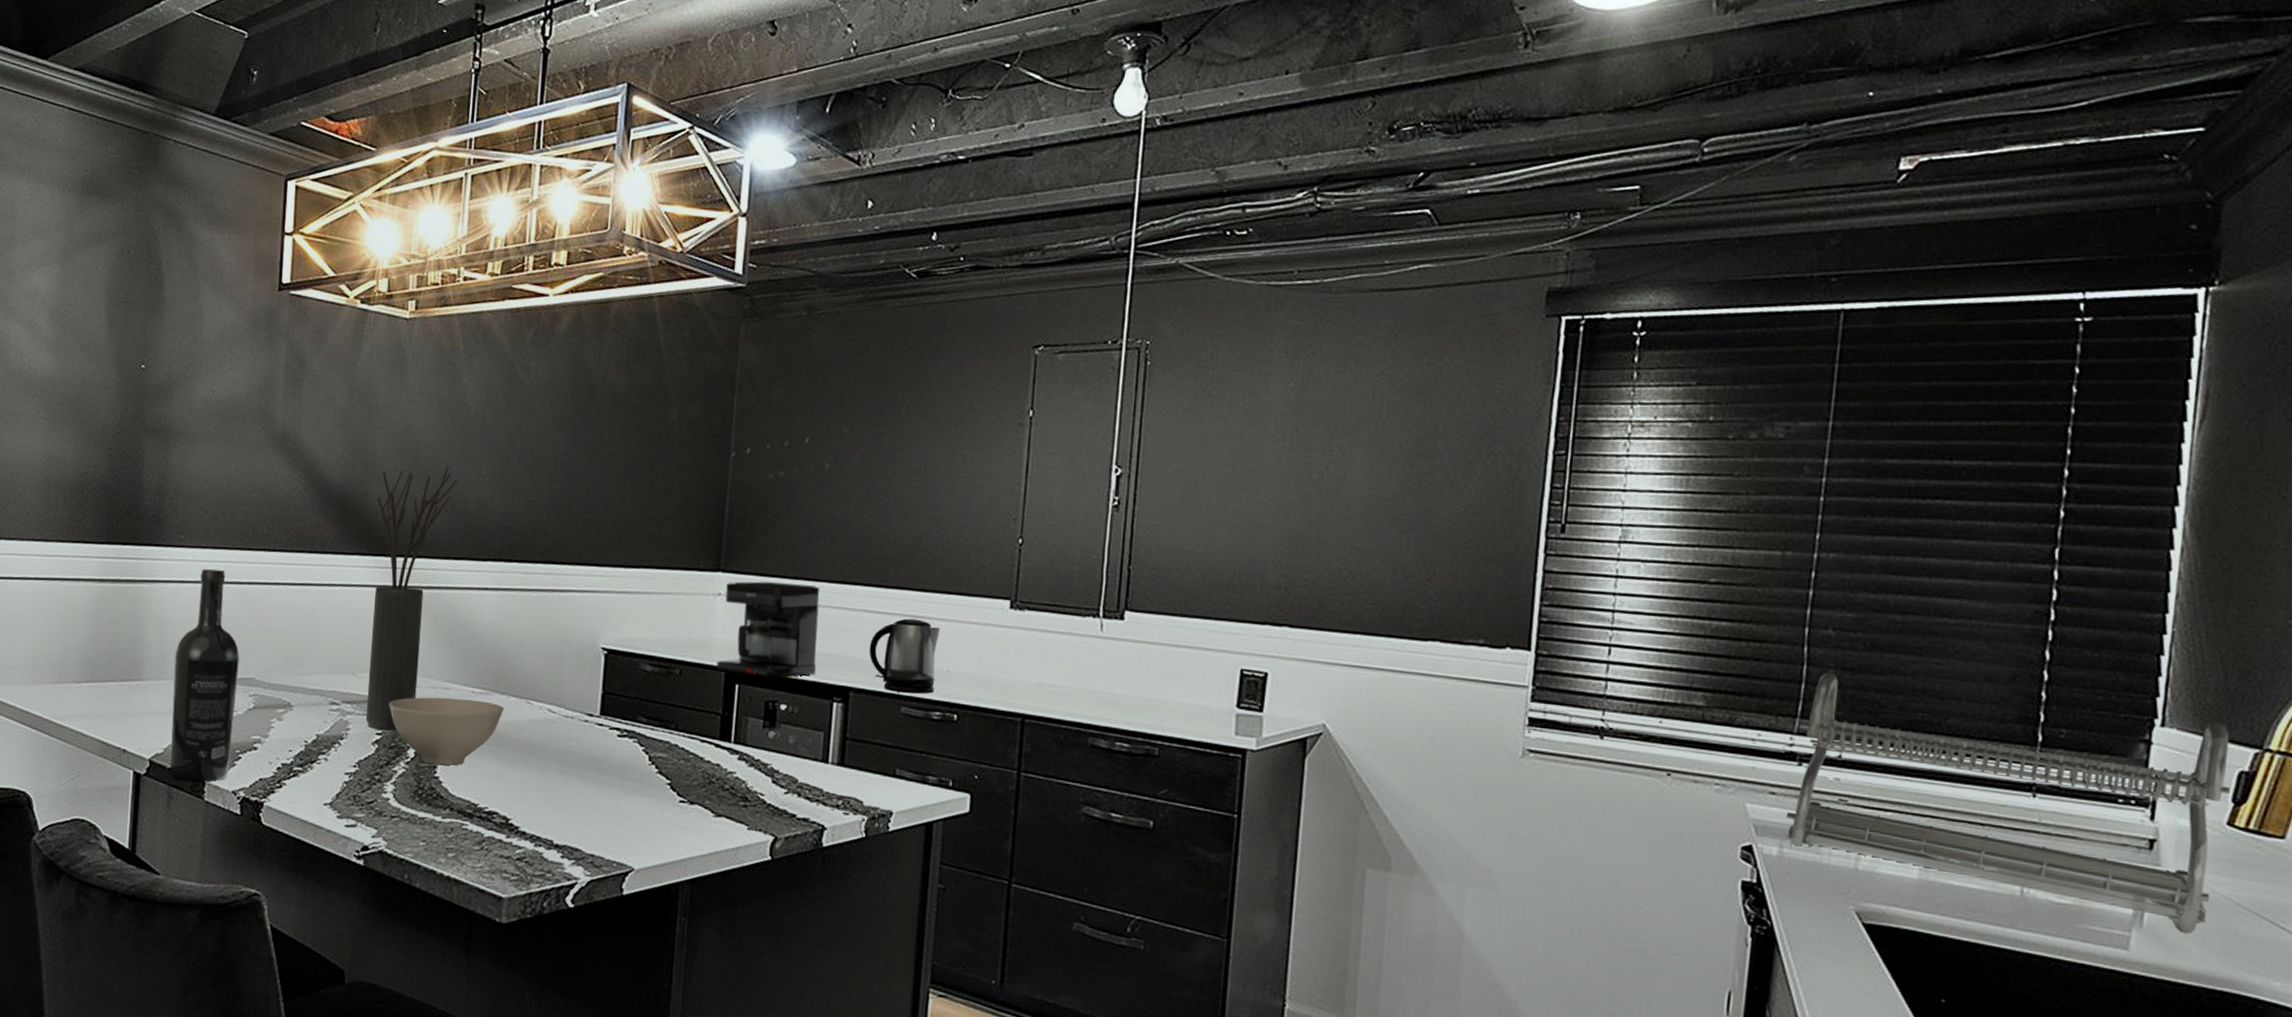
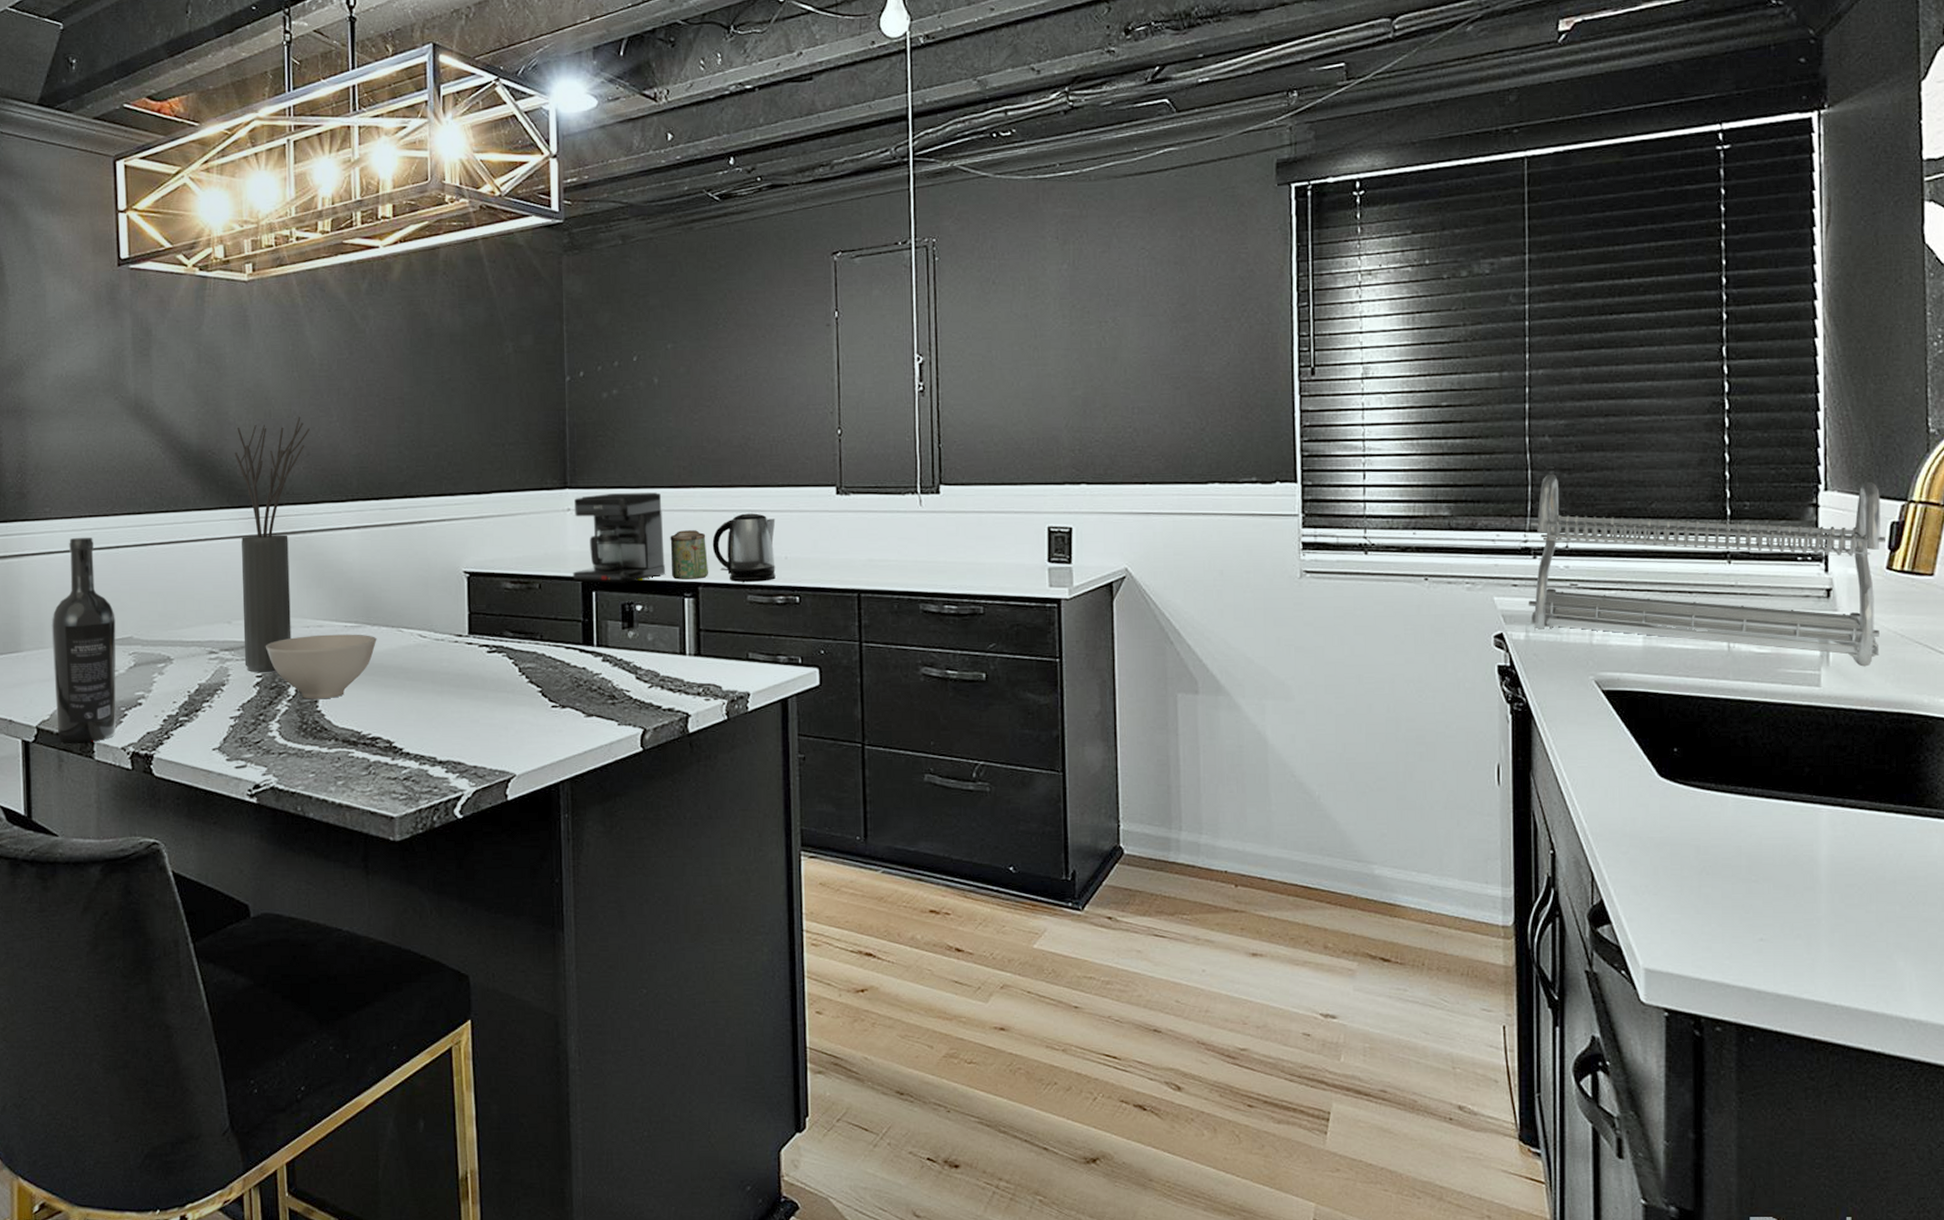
canister: none [822,629,863,684] -> present [670,530,708,581]

